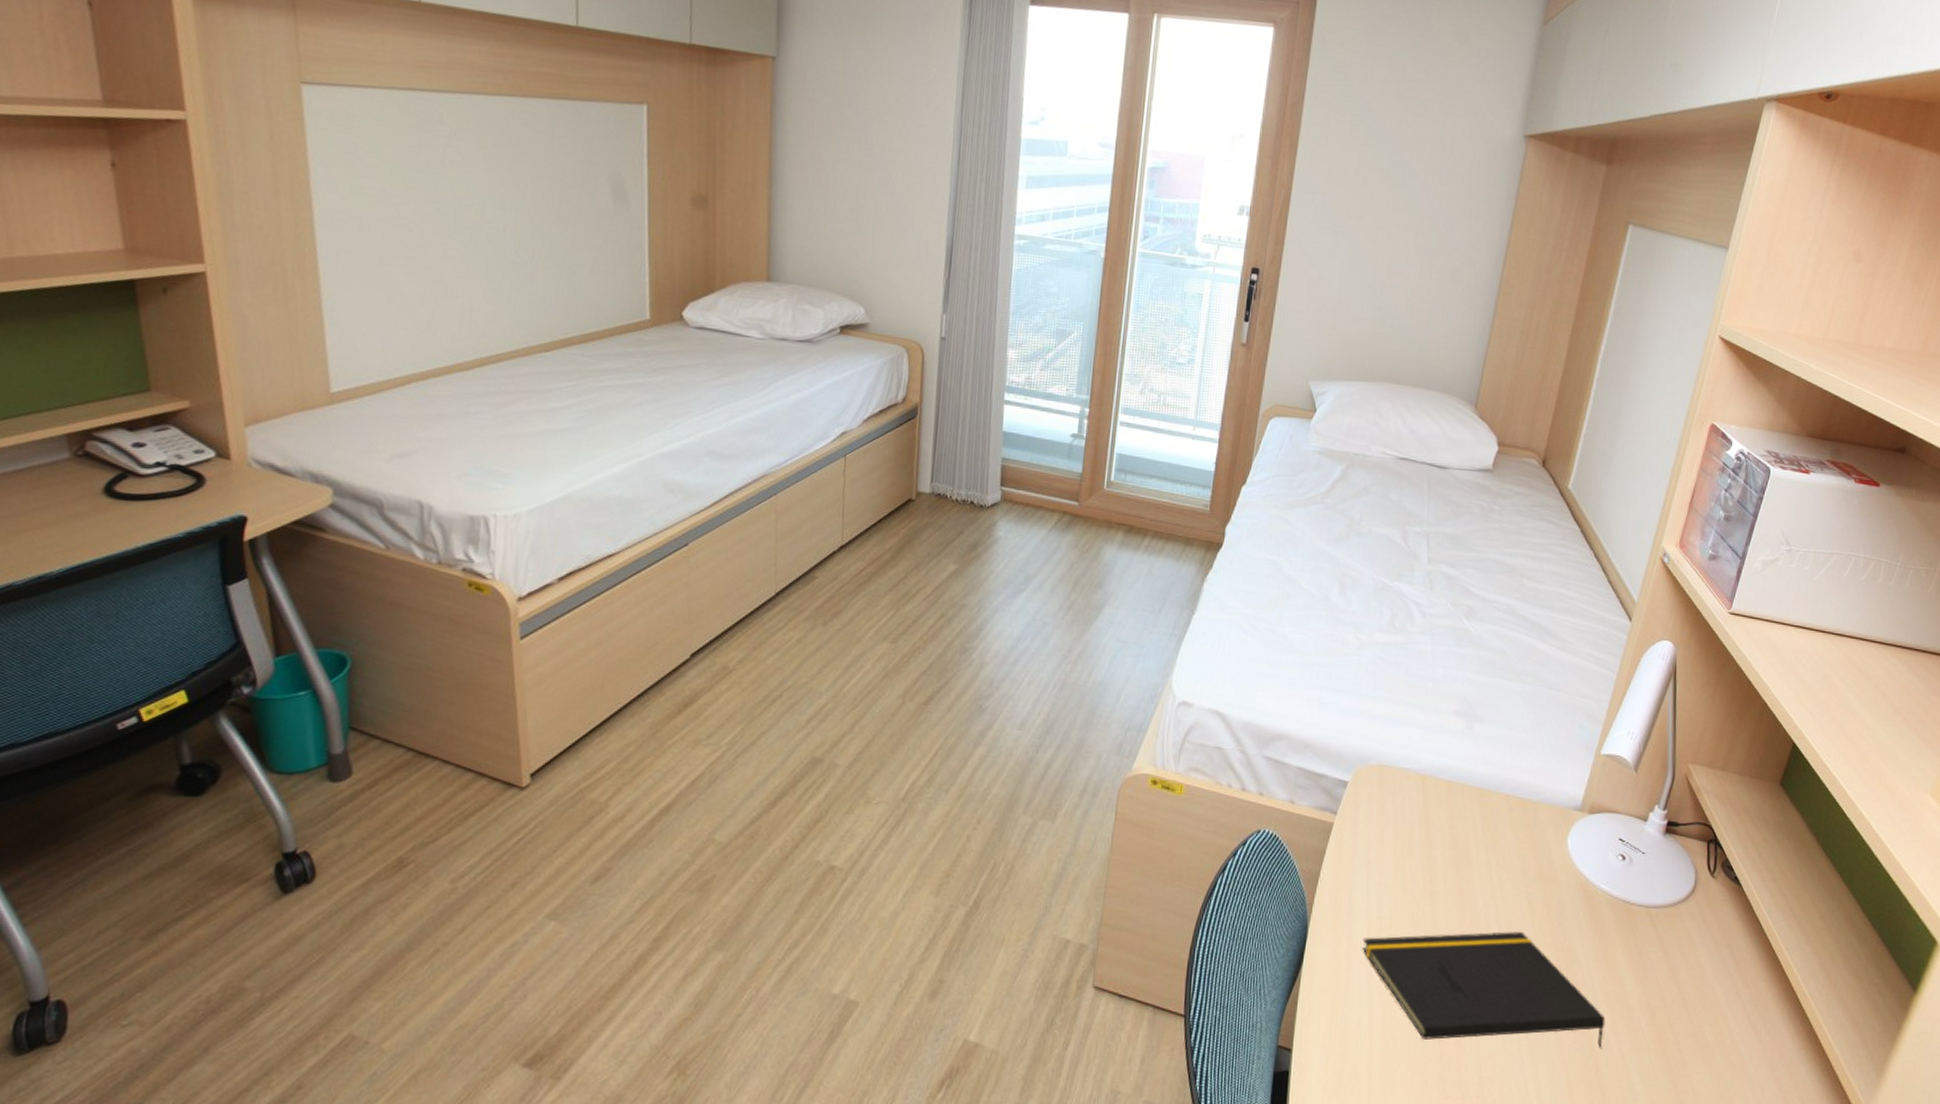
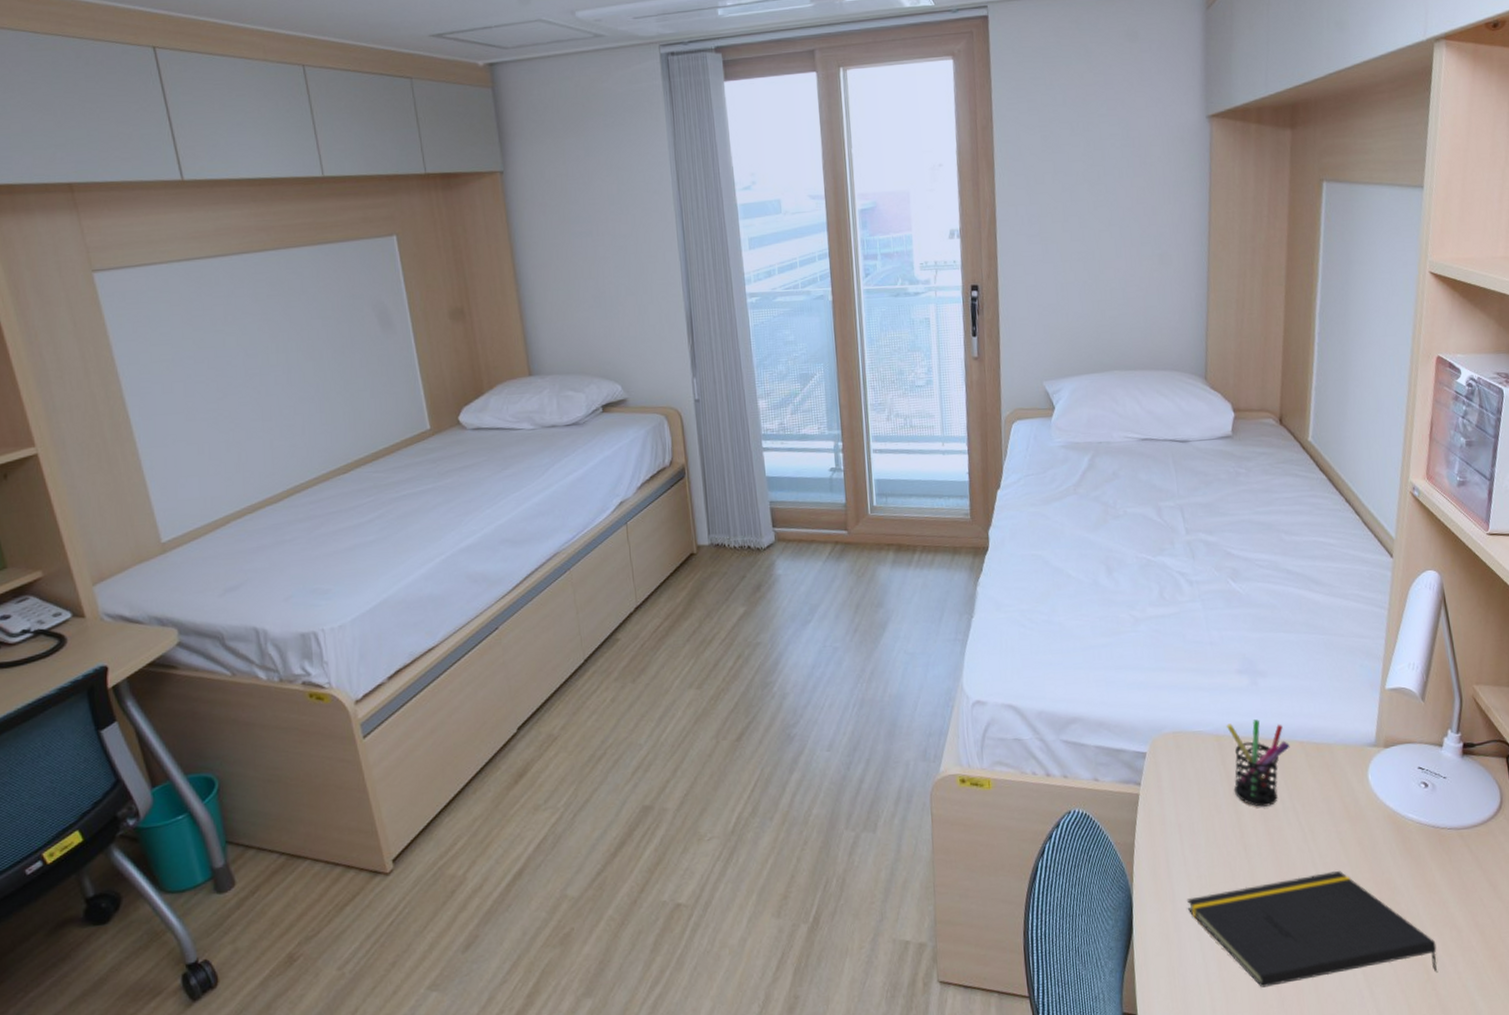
pen holder: none [1430,765,1495,856] -> present [1226,719,1290,807]

